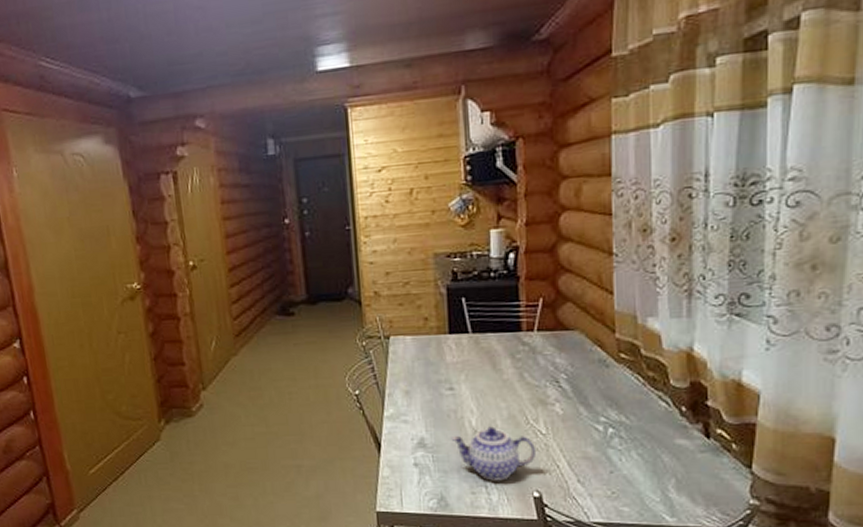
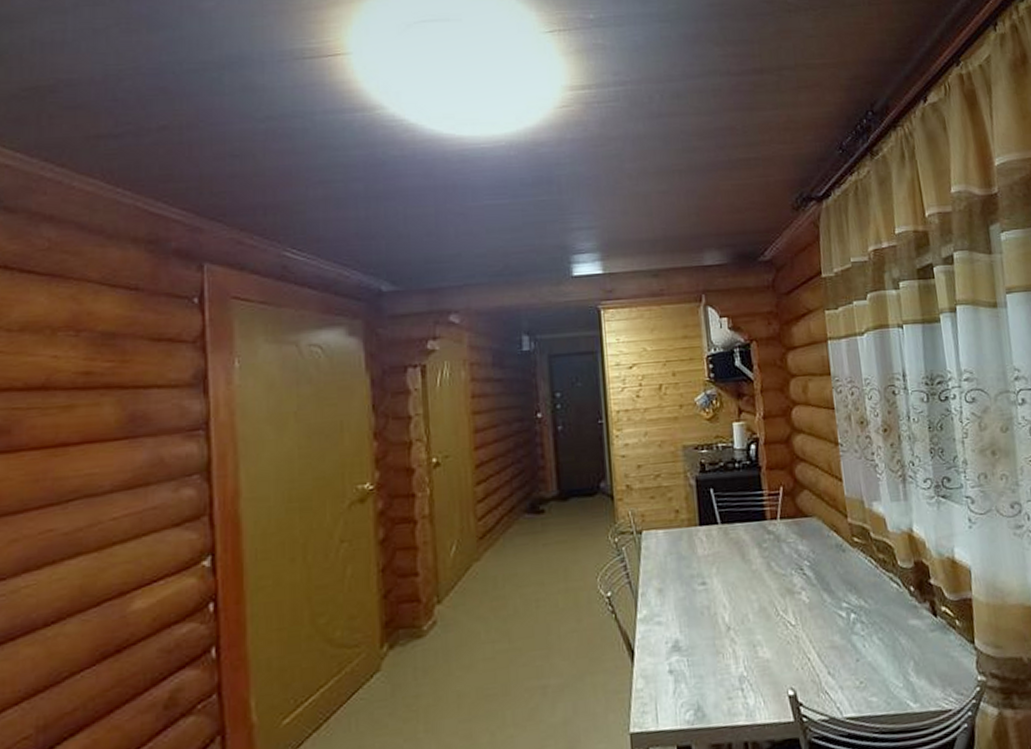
teapot: present [451,426,535,481] -> none [705,621,787,682]

